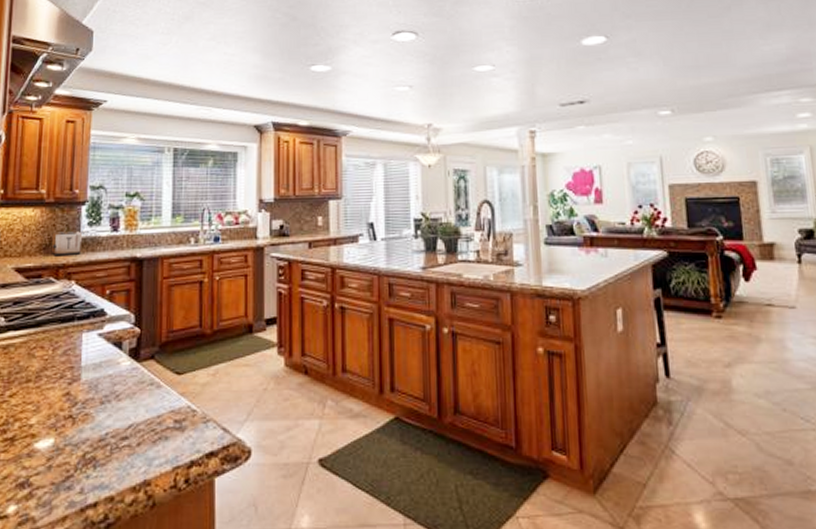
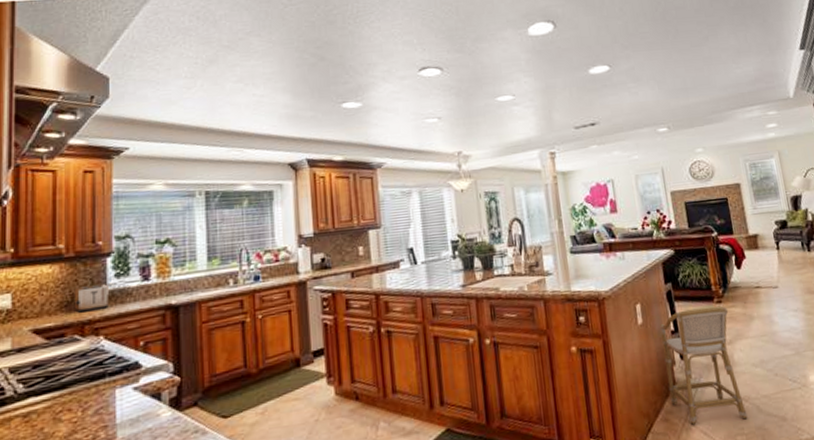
bar stool: none [643,321,744,456] -> present [659,306,748,426]

